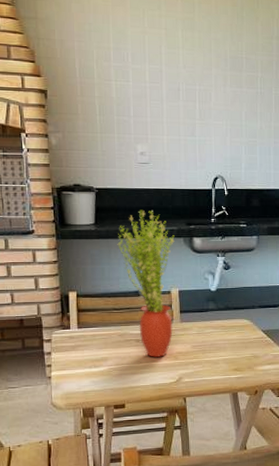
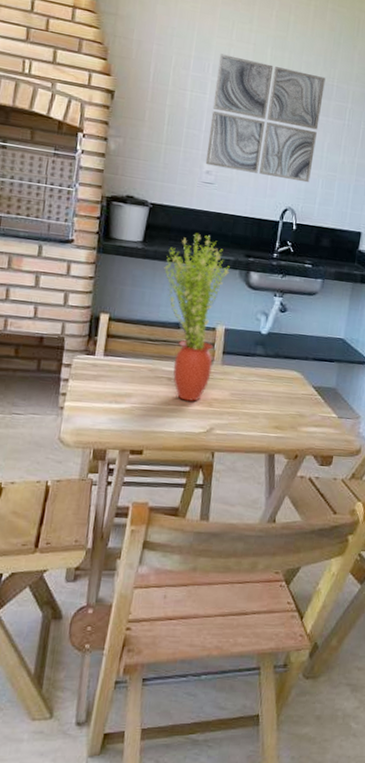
wall art: none [135,42,235,151] -> present [205,53,326,183]

